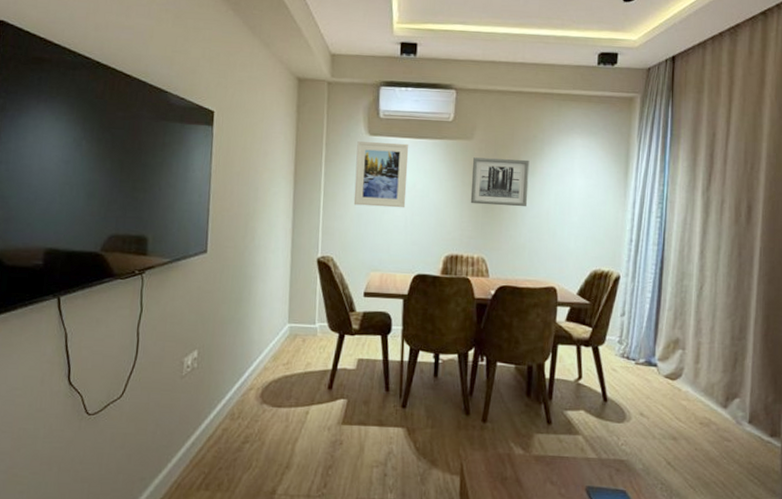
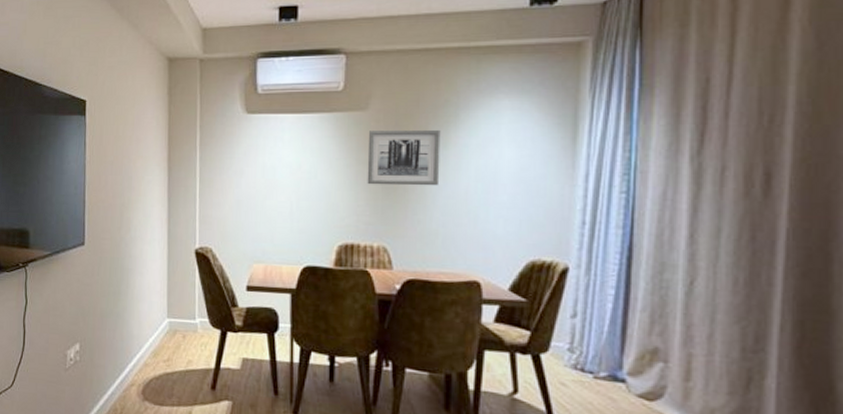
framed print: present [353,141,409,208] -> none [232,120,292,193]

